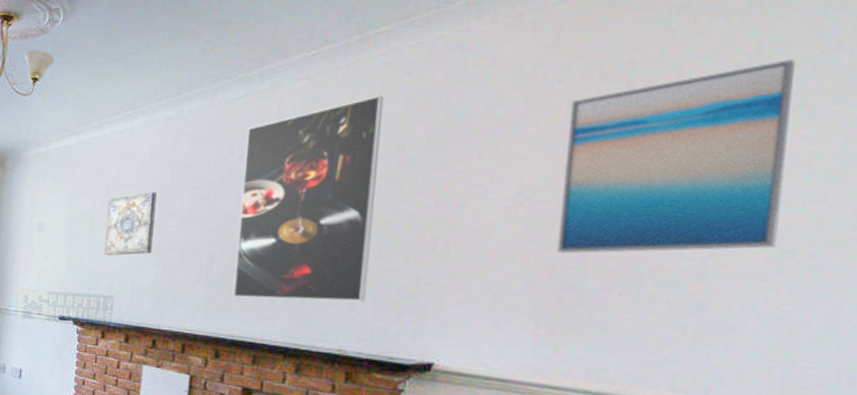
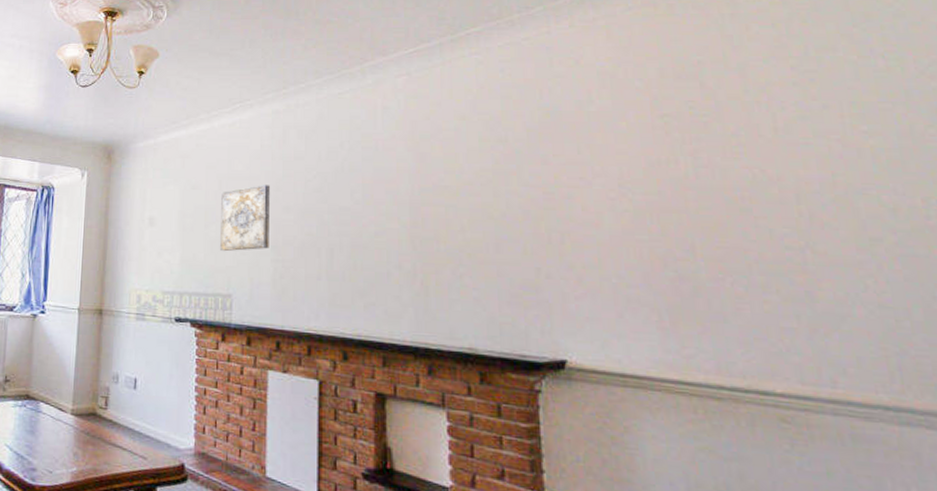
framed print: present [233,95,385,302] -> none [355,91,490,297]
wall art: present [556,59,795,254] -> none [654,63,863,244]

